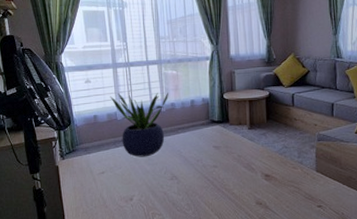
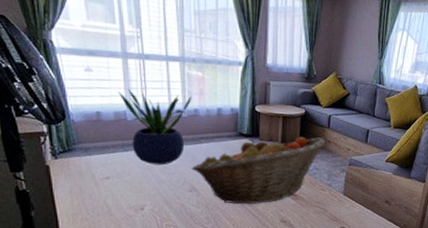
fruit basket: none [171,116,292,189] -> present [191,136,326,205]

